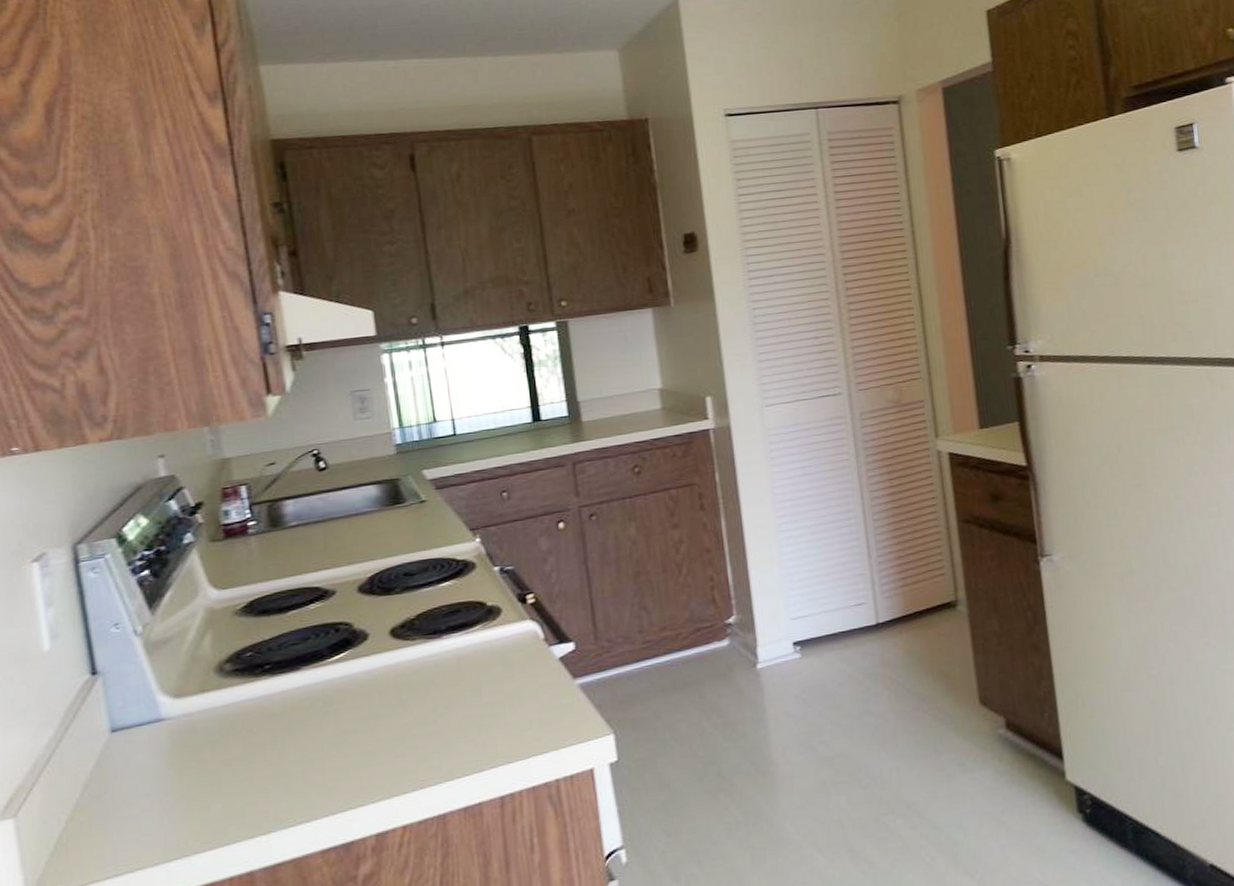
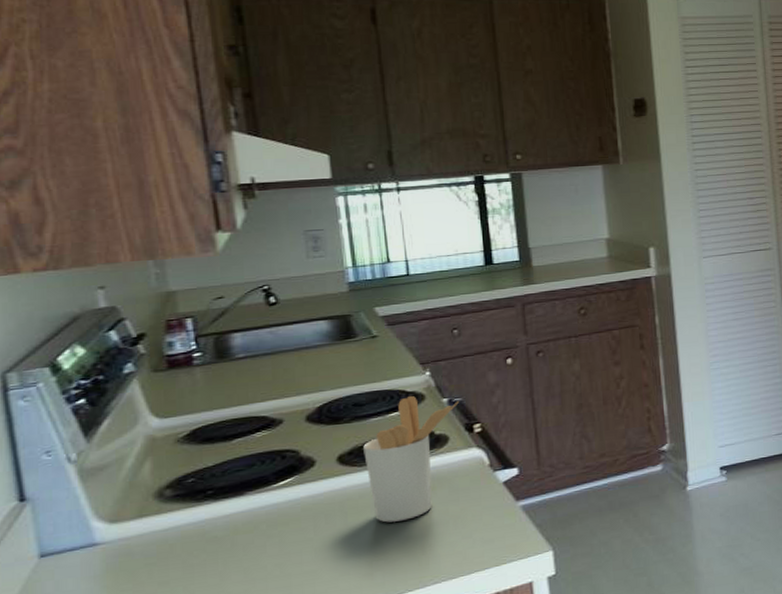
utensil holder: none [415,564,511,701] -> present [363,395,459,523]

